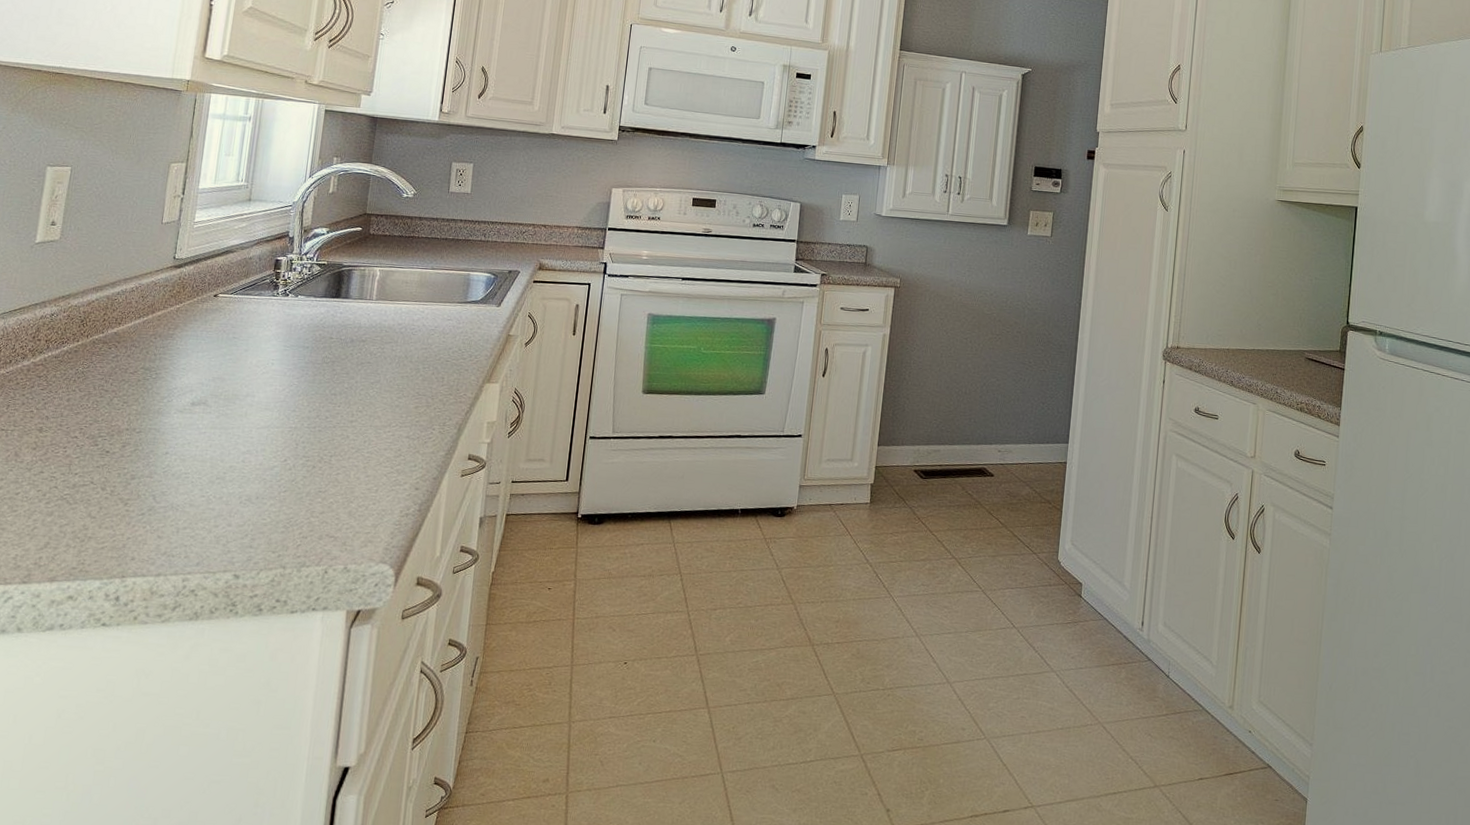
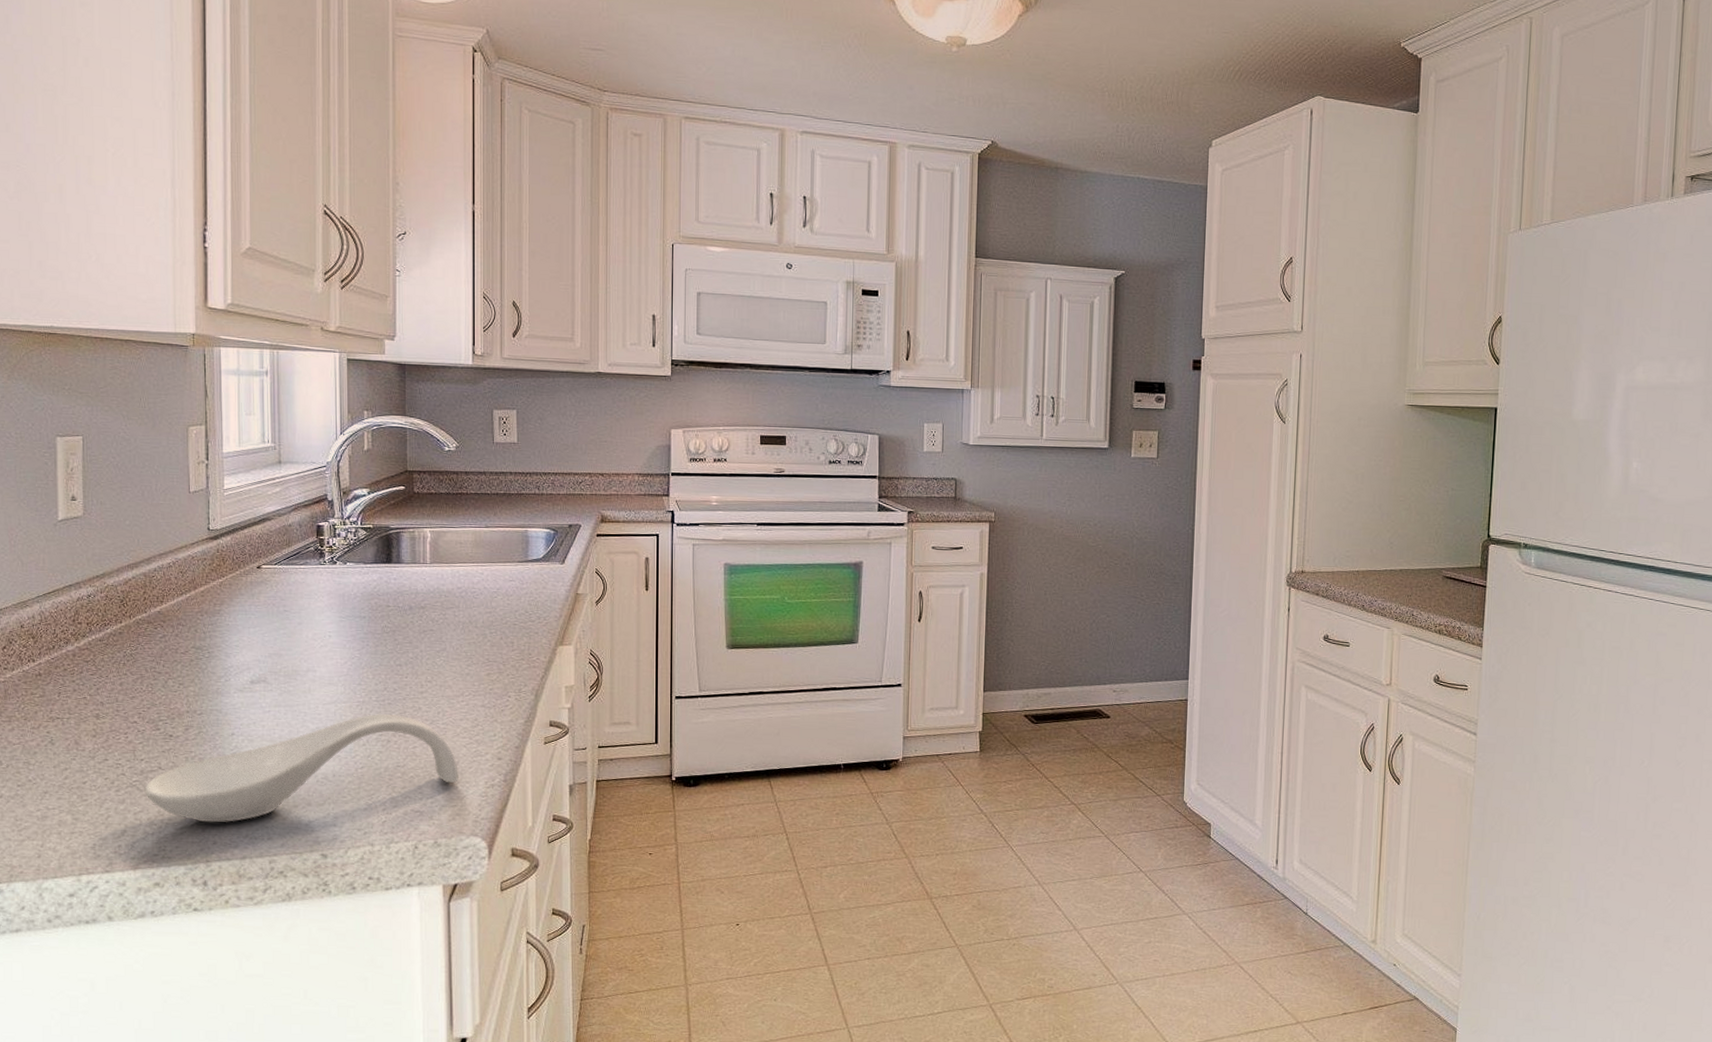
spoon rest: none [73,439,377,539] -> present [144,713,460,823]

